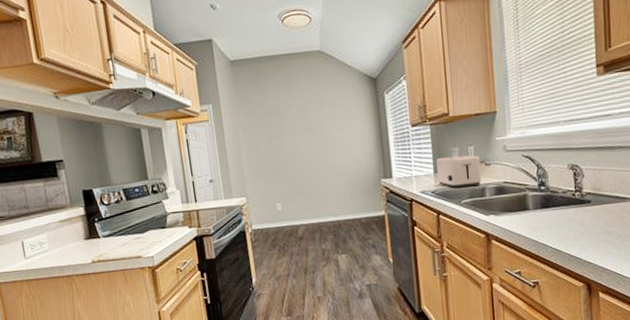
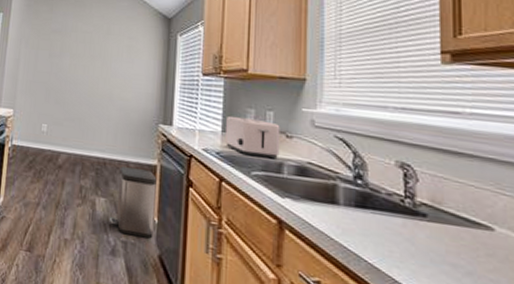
pedal bin: none [352,221,391,279] -> present [109,166,157,239]

